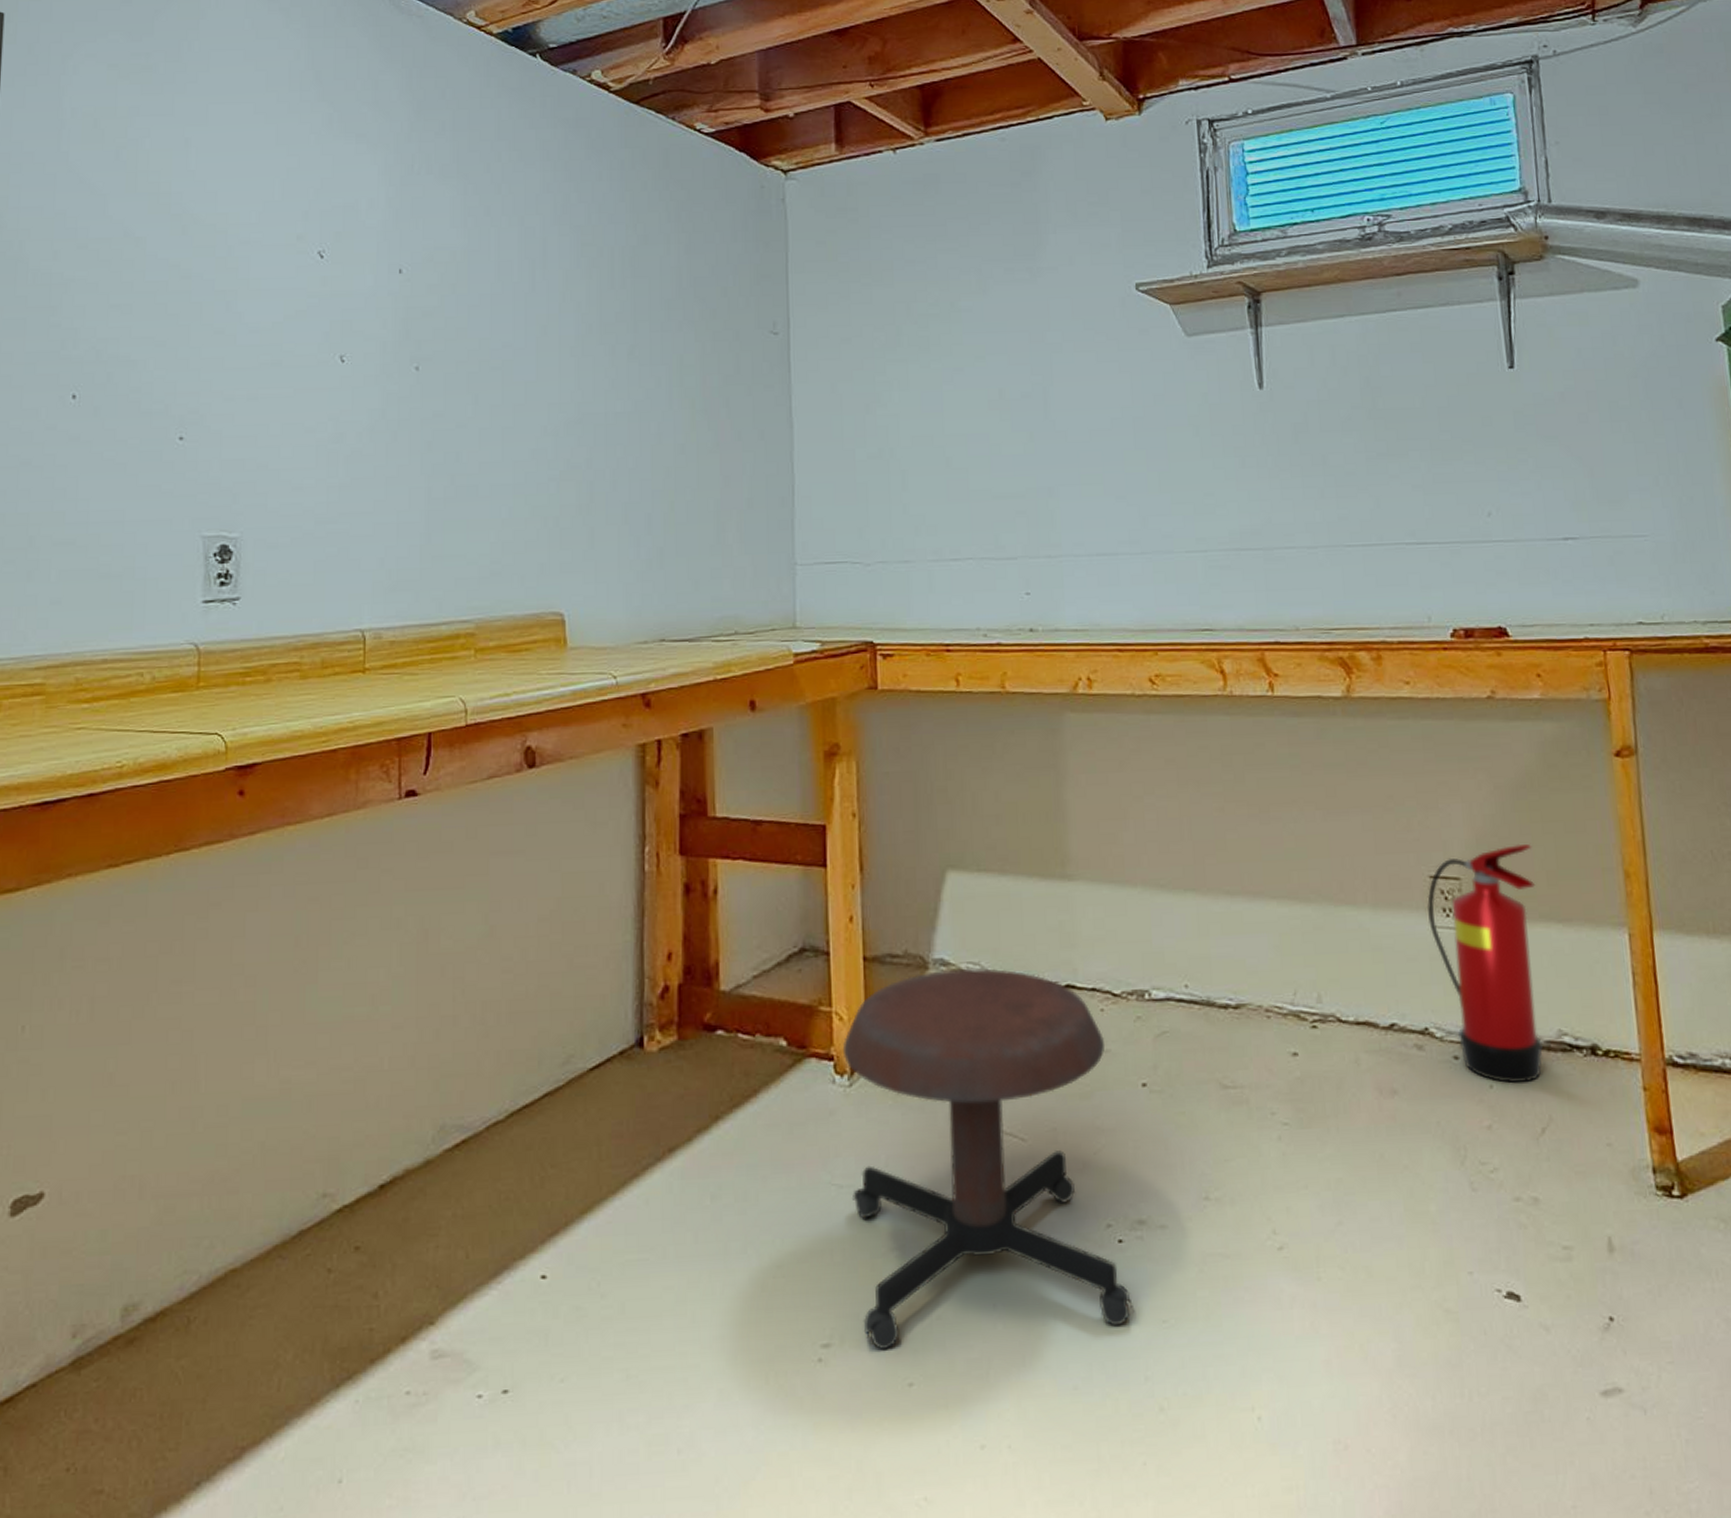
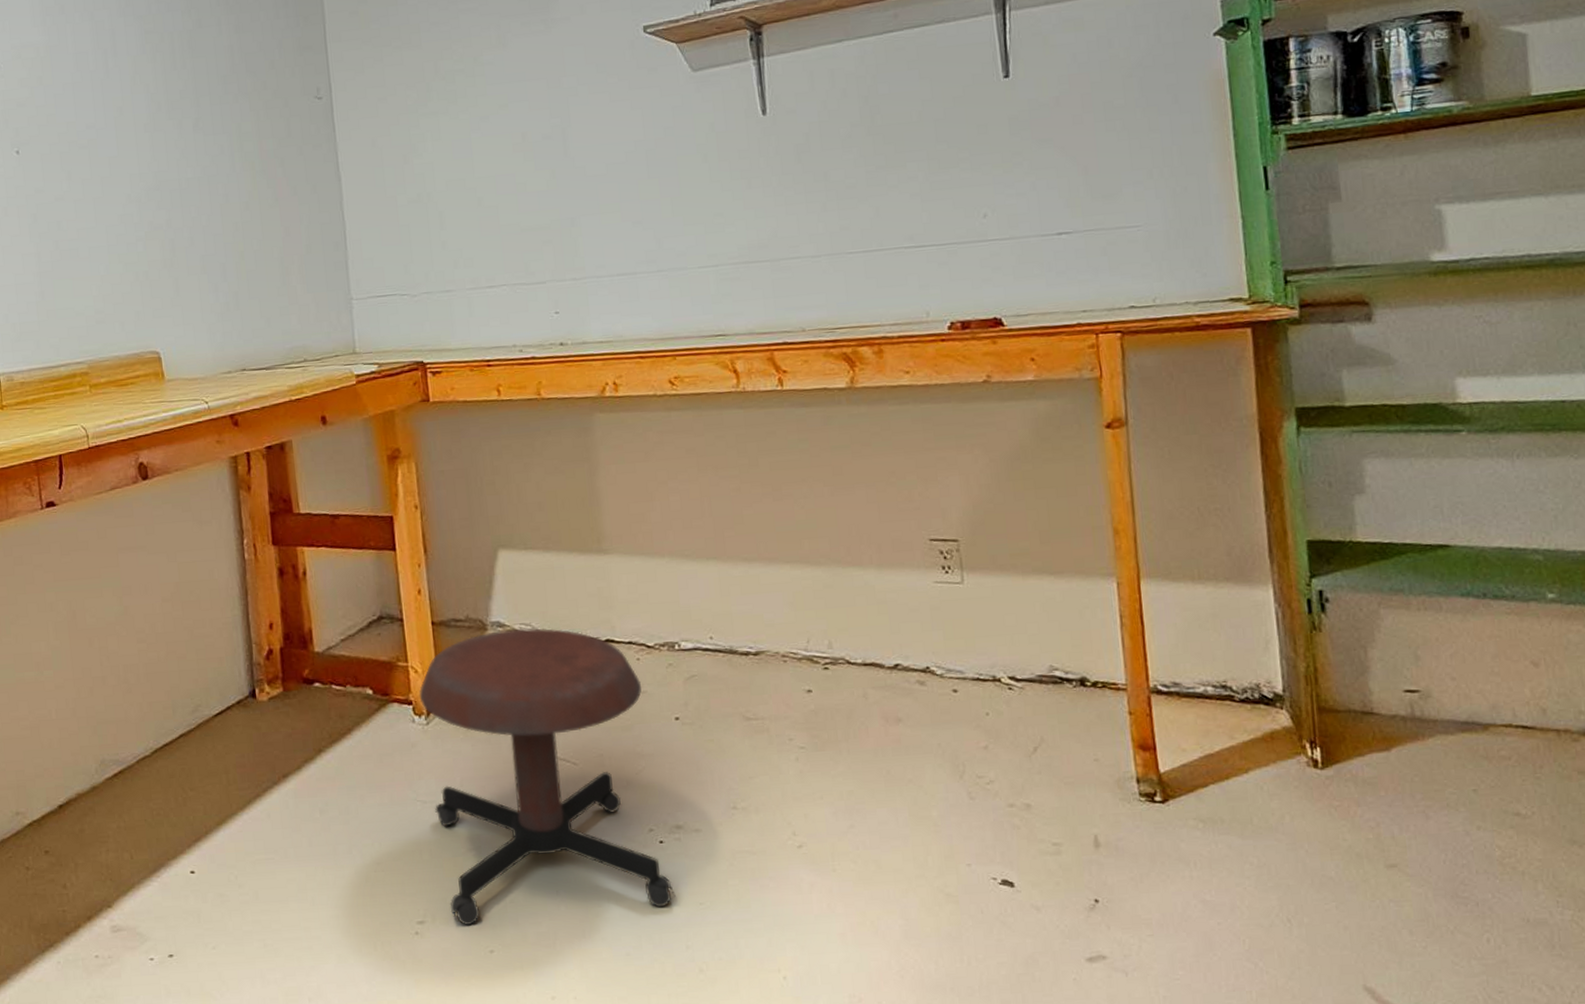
fire extinguisher: present [1426,843,1543,1083] -> none [927,508,1035,711]

